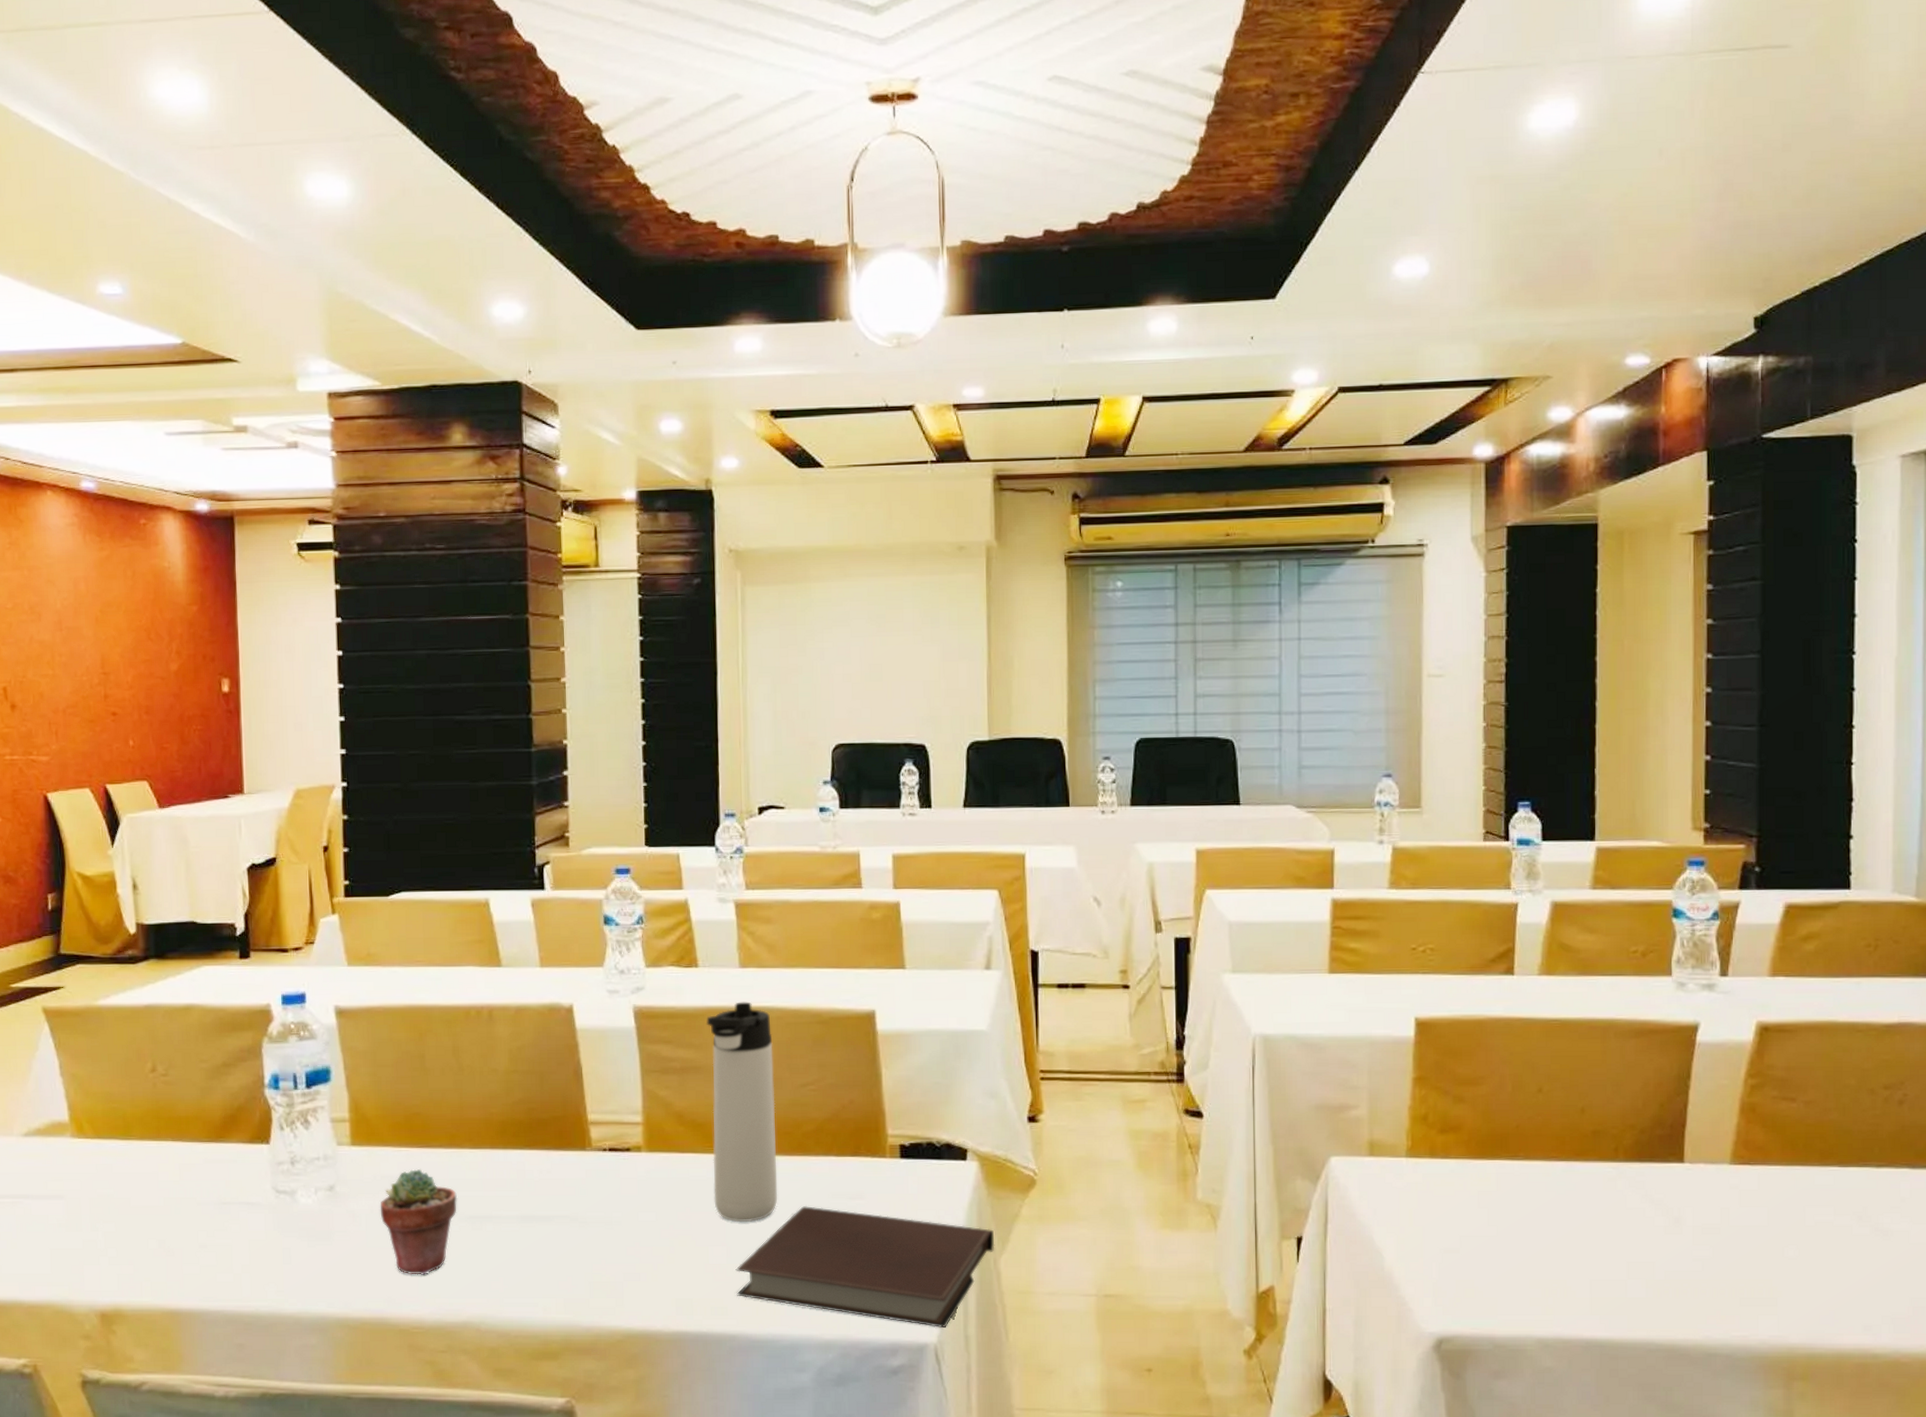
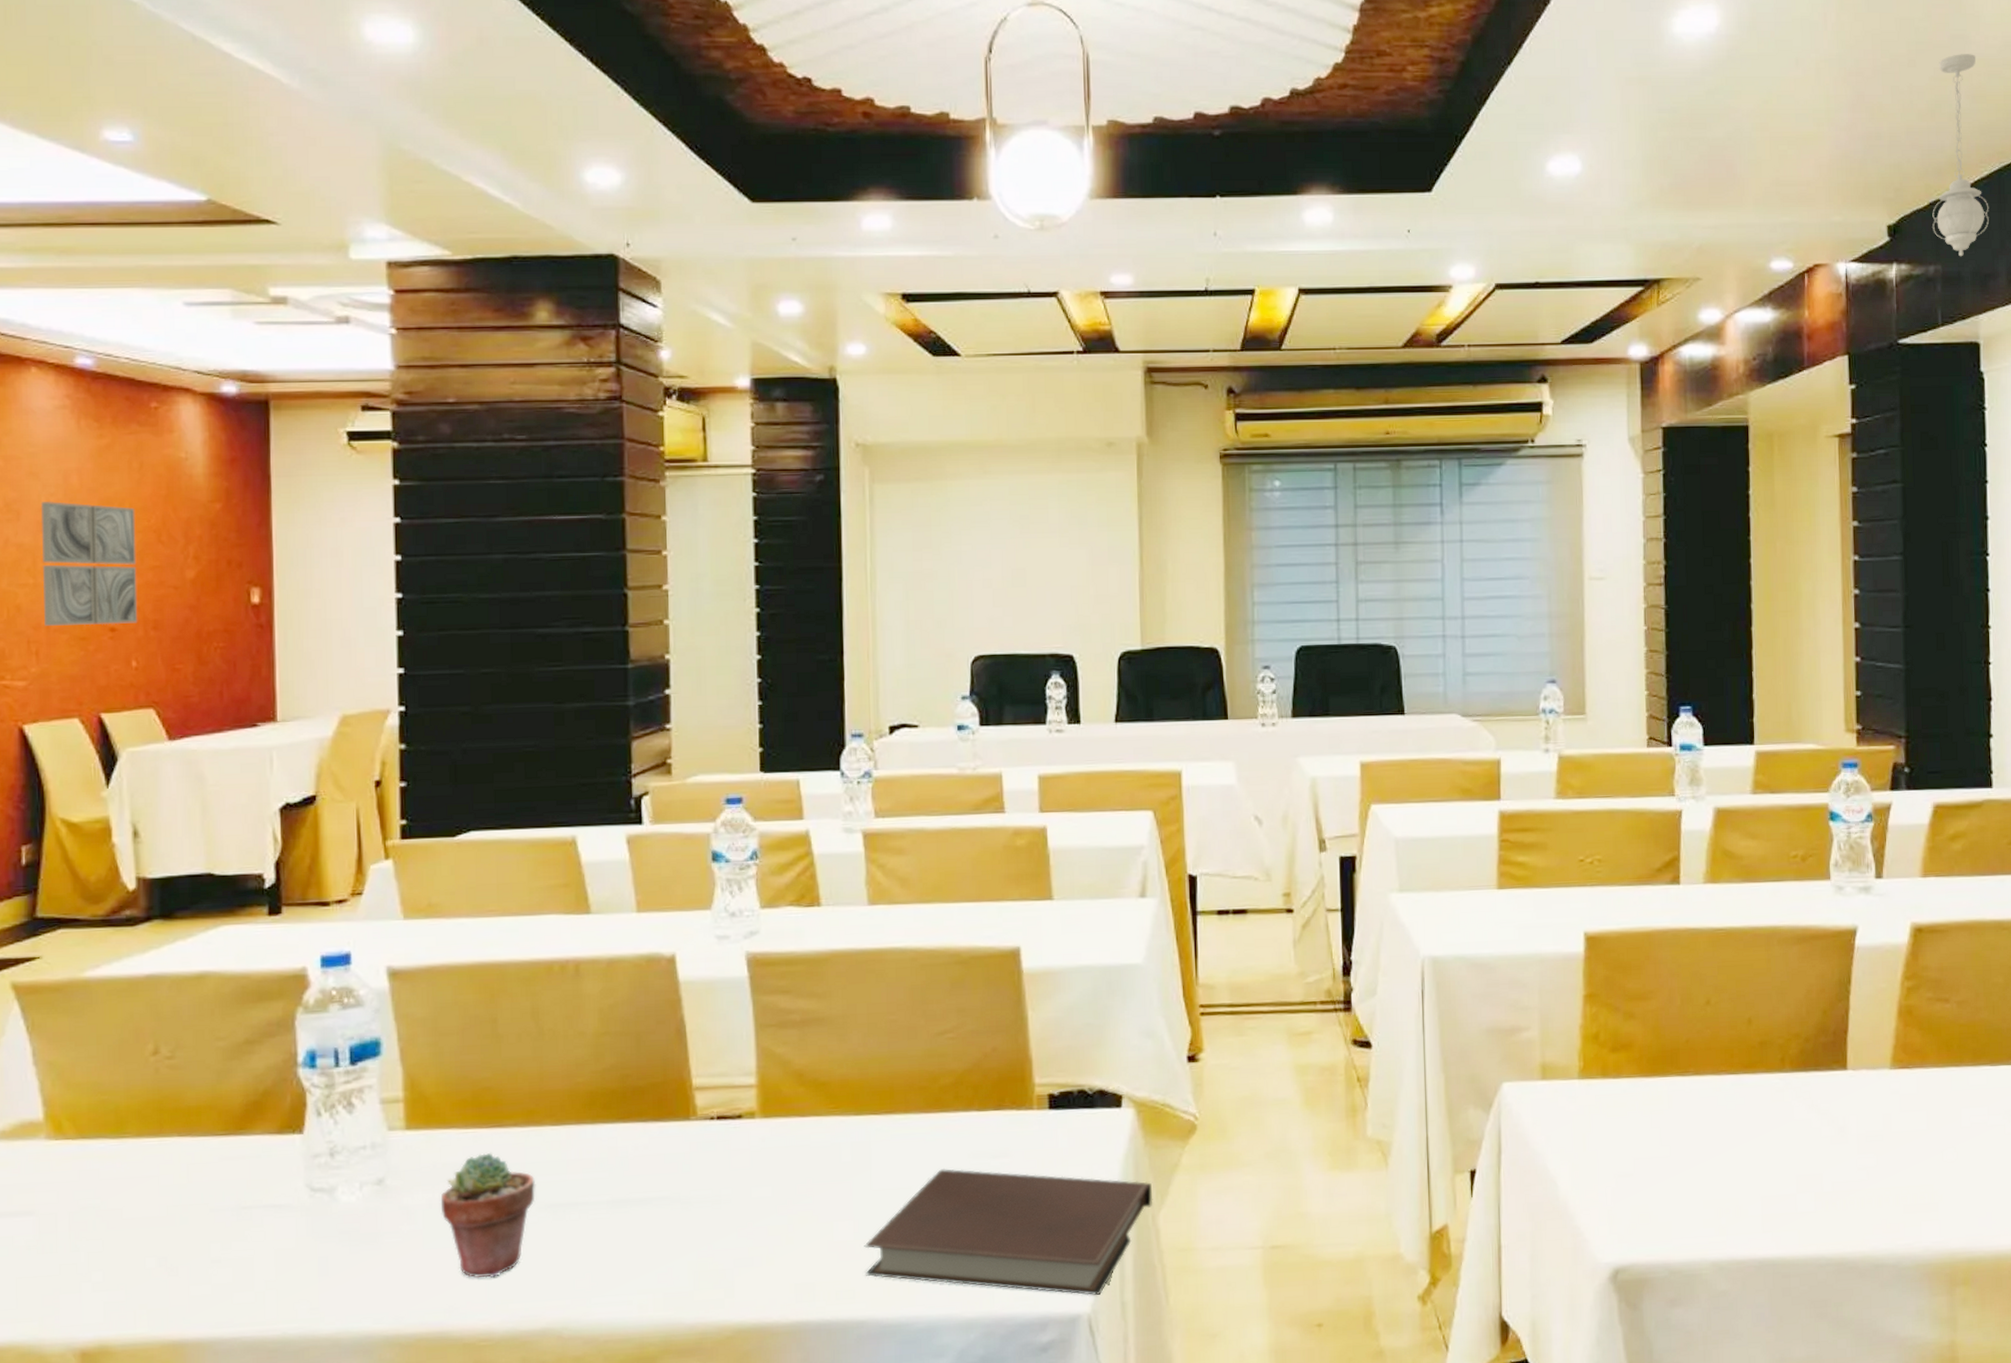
wall art: none [56,605,134,710] -> present [40,502,138,626]
thermos bottle: present [705,1001,778,1222] -> none [829,942,912,1192]
pendant light: none [1804,135,1868,347] -> present [1932,54,1989,257]

